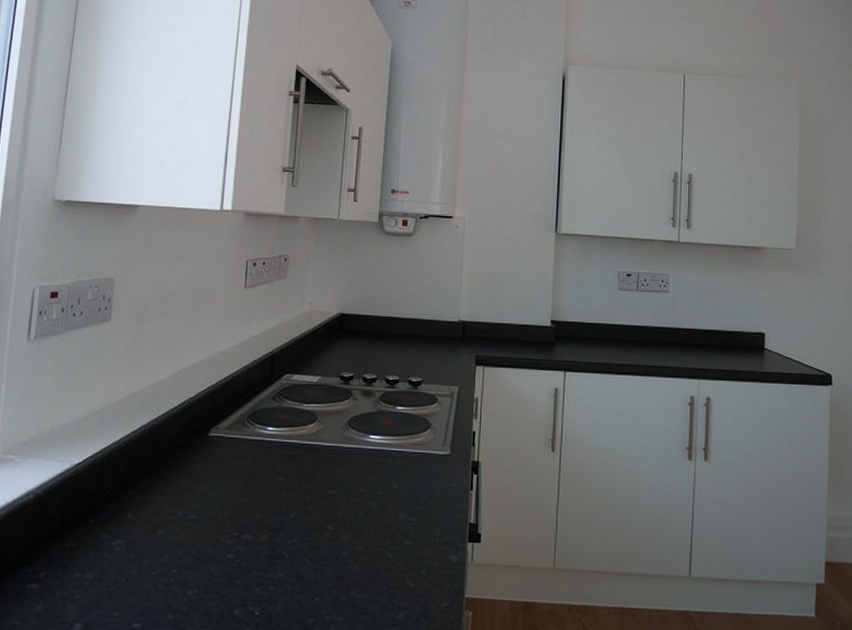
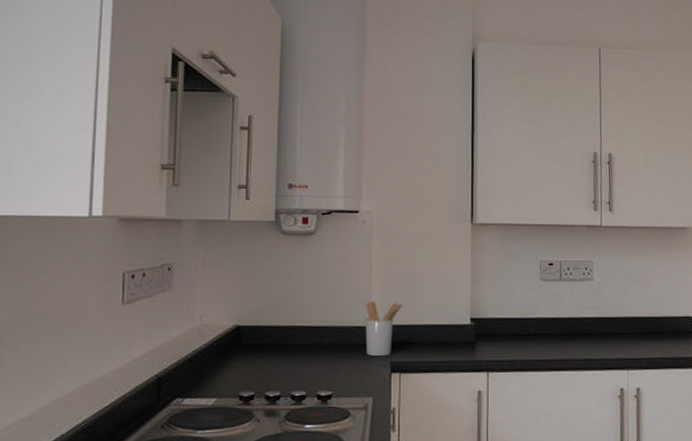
utensil holder: none [454,299,489,349] -> present [365,301,403,356]

